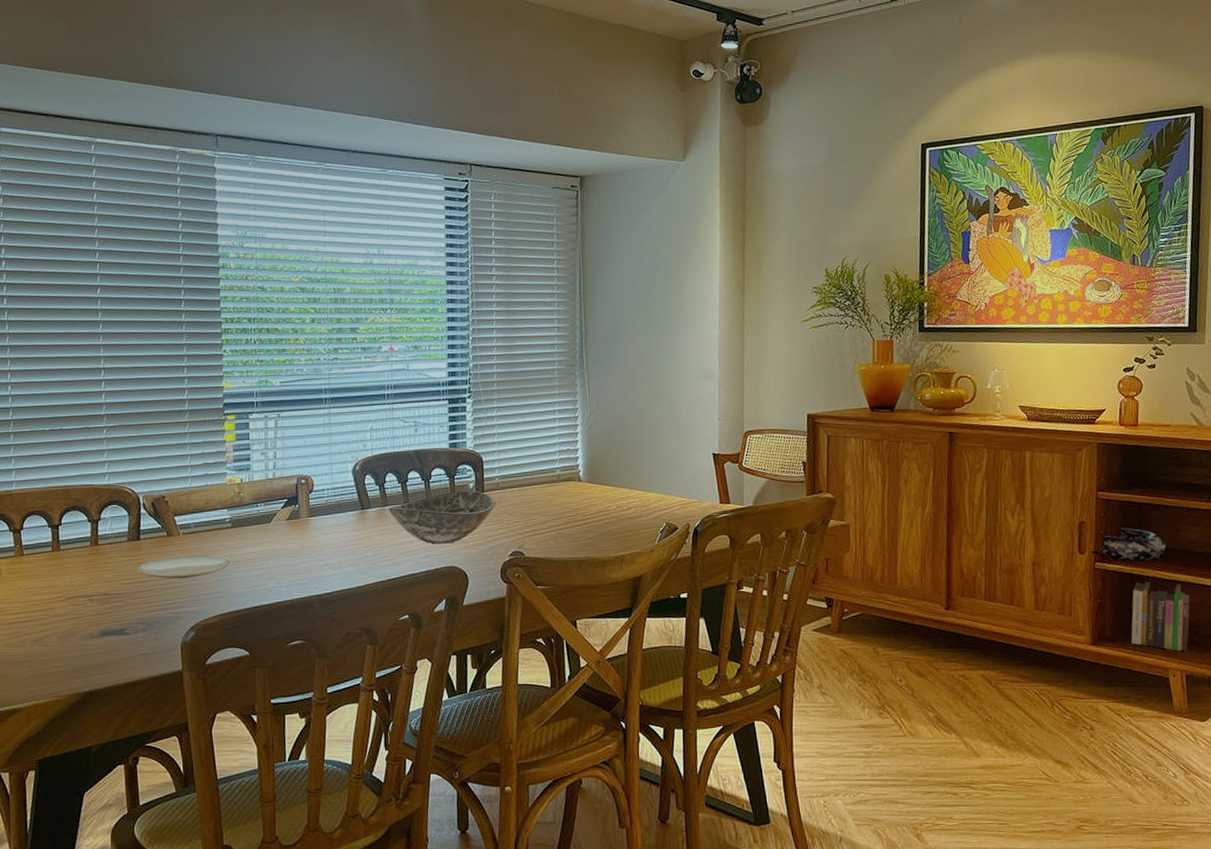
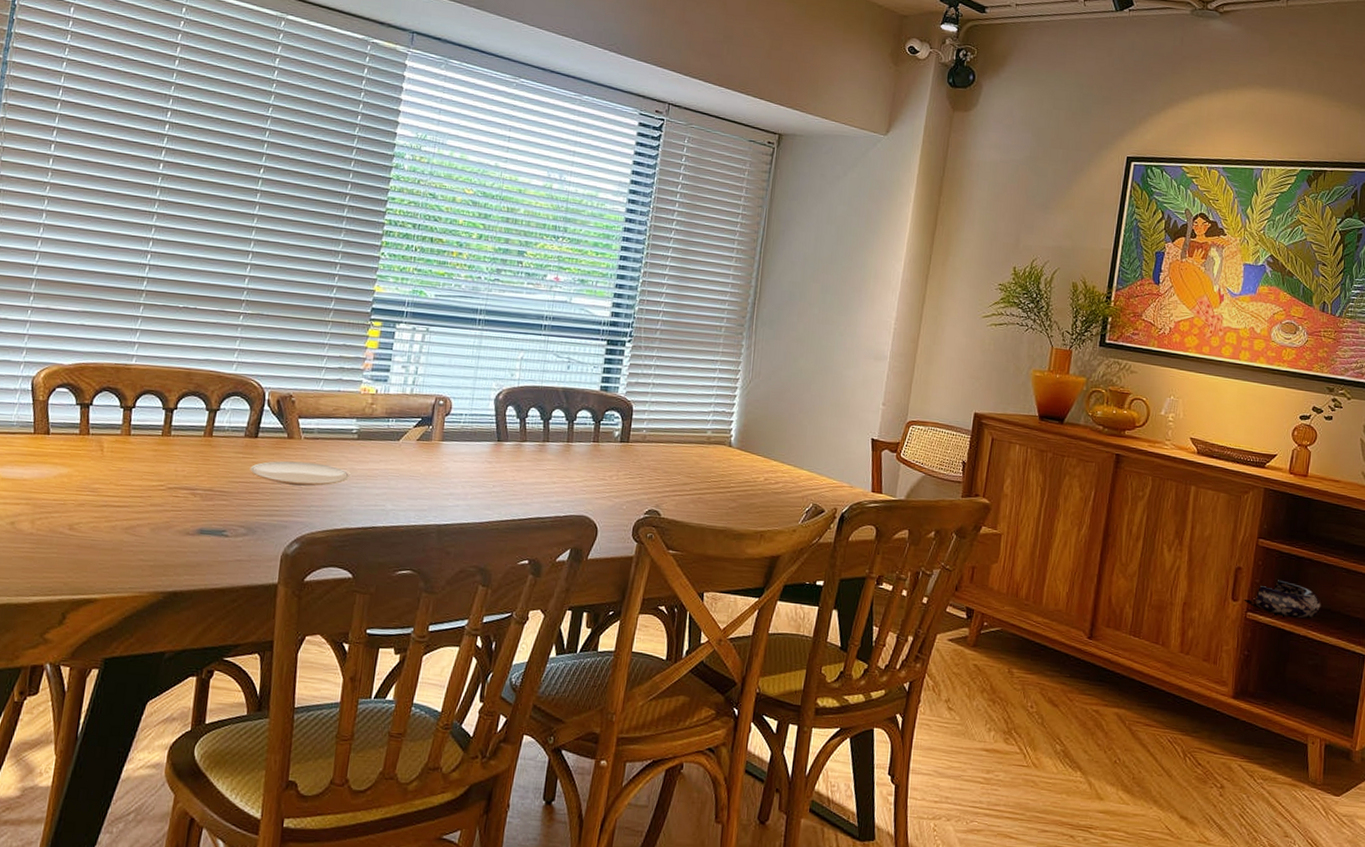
bowl: present [387,491,495,544] -> none [524,437,639,491]
books: present [1131,582,1190,652] -> none [1273,639,1339,720]

